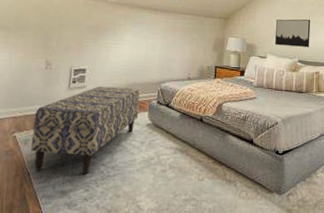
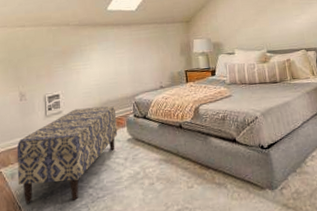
wall art: present [275,19,311,47] -> none [238,8,276,39]

